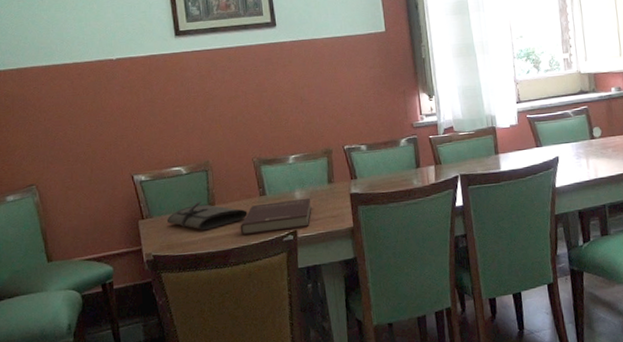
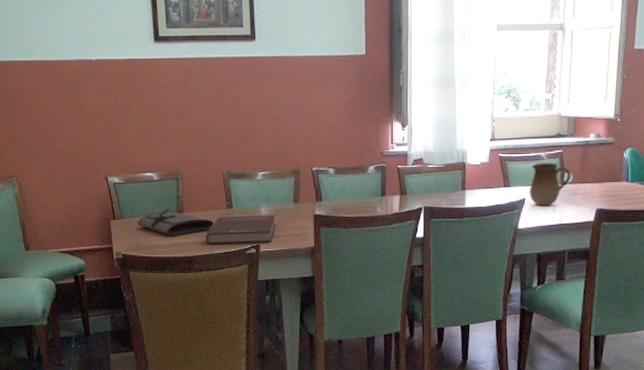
ceramic jug: none [560,119,600,163] -> present [530,163,572,207]

